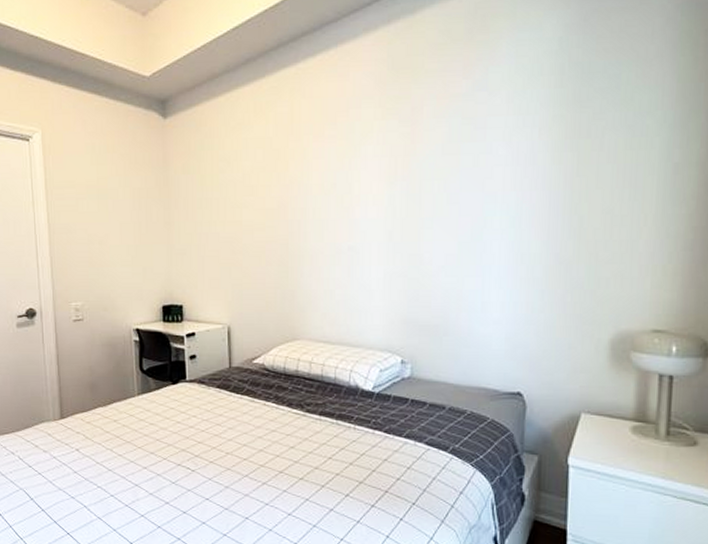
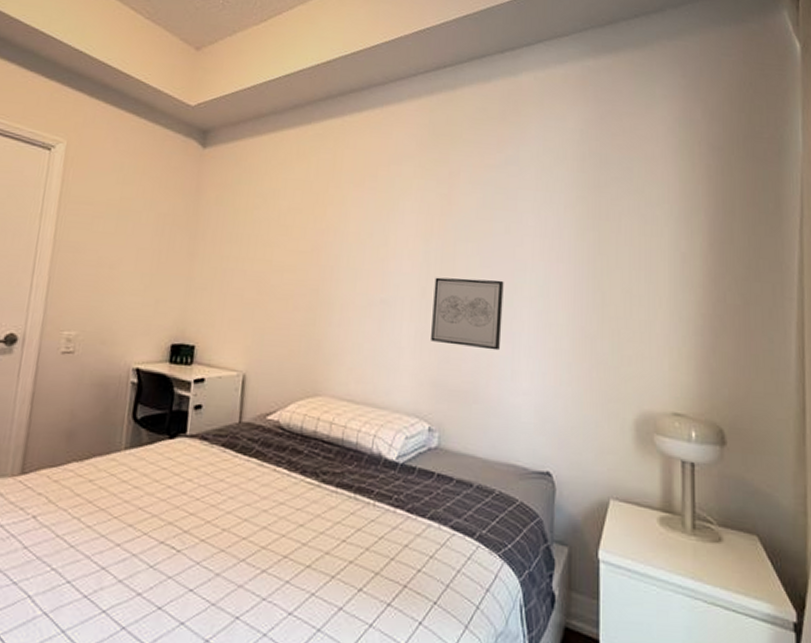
wall art: none [400,215,473,285] -> present [431,277,504,351]

